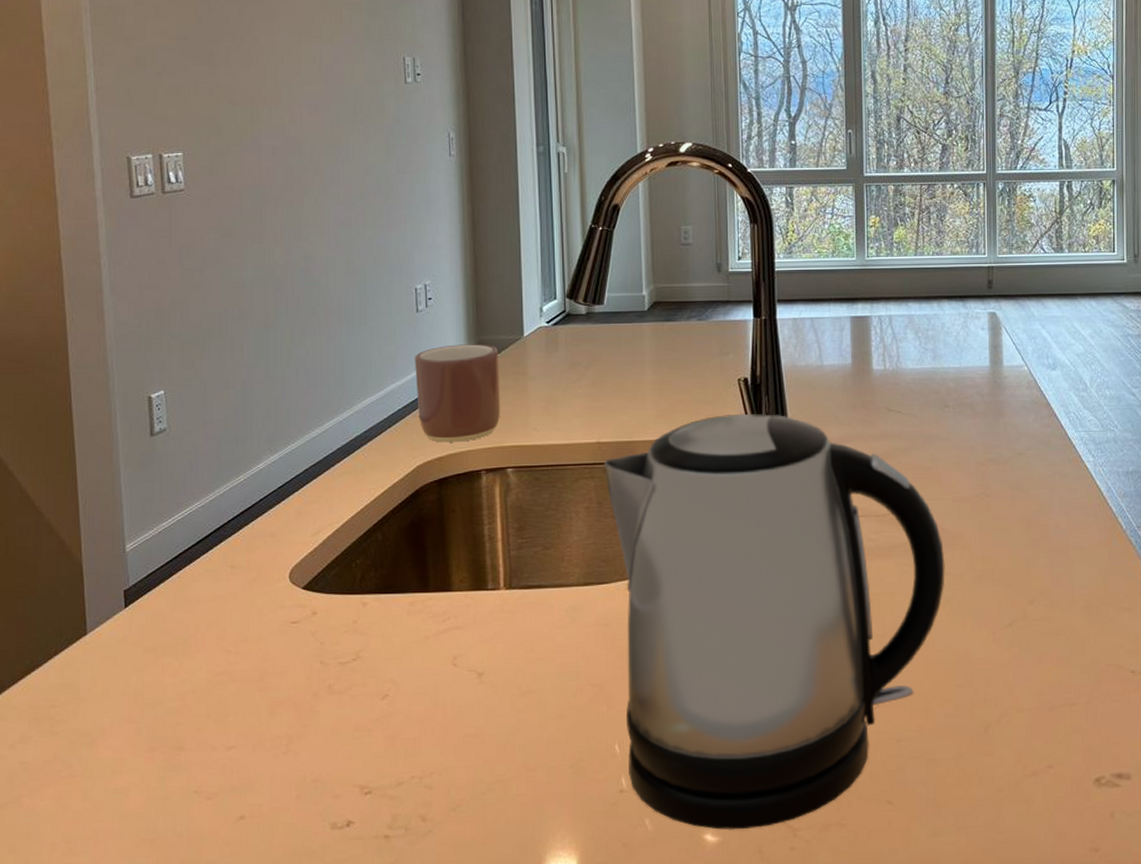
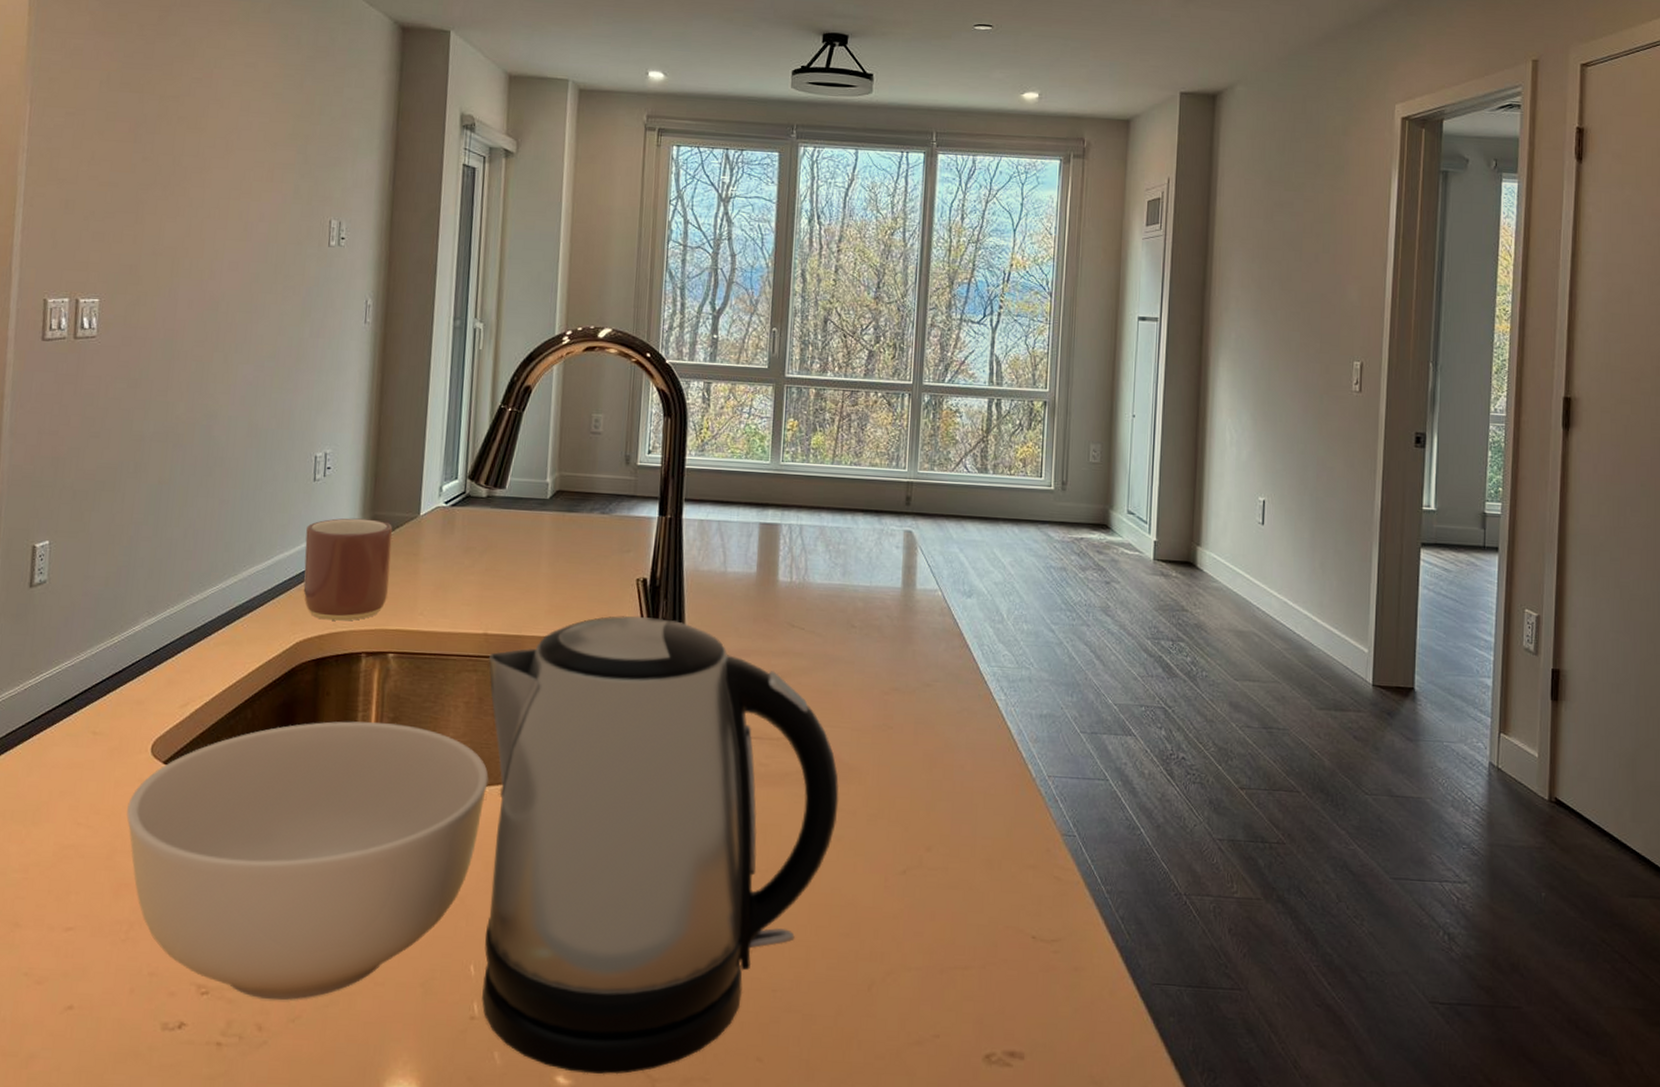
bowl: none [273,533,616,793] -> present [126,721,490,1001]

